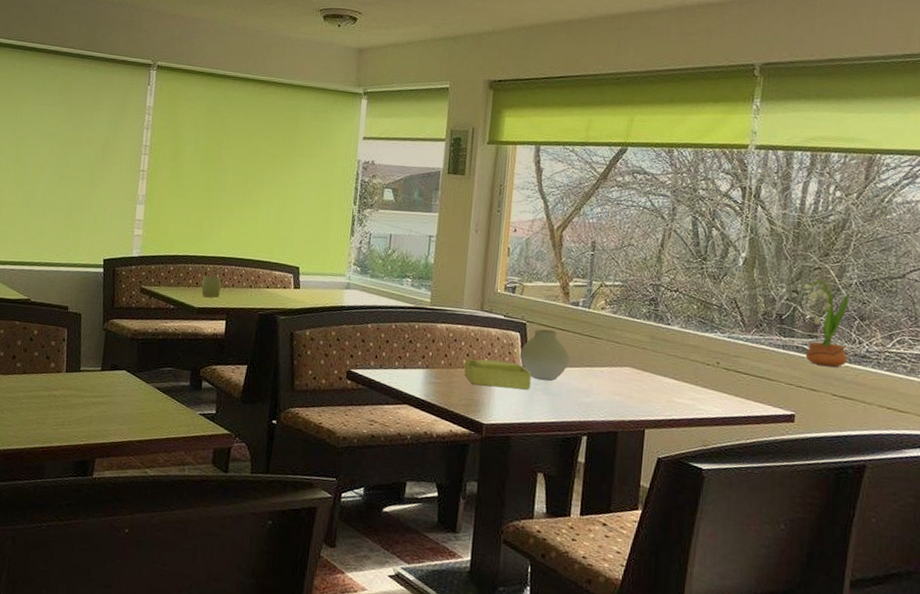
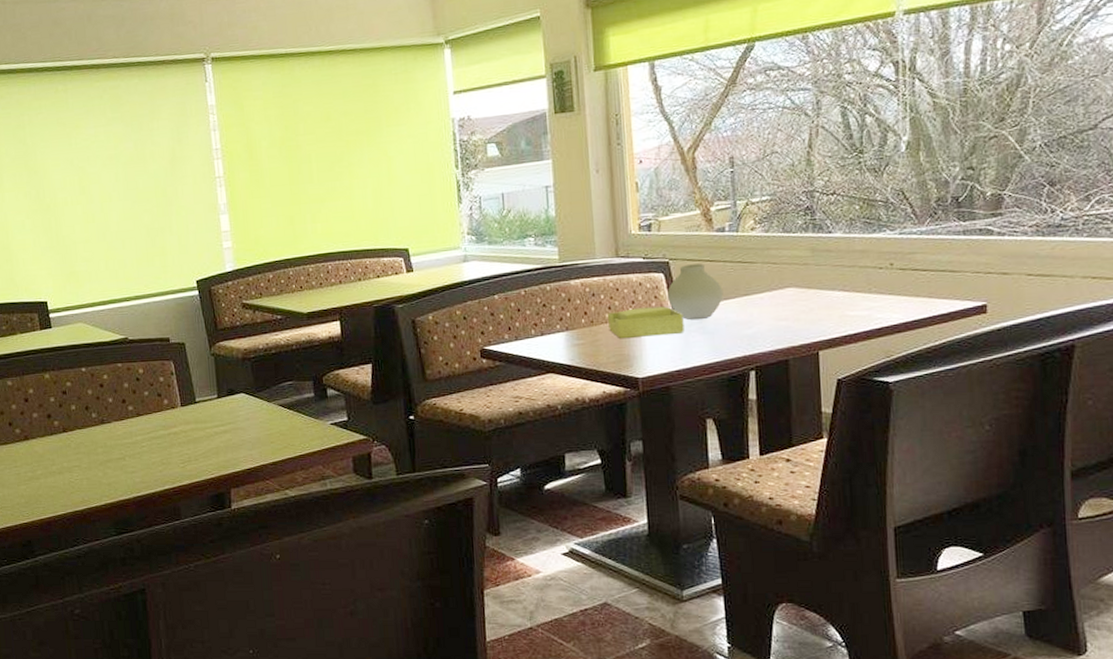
mug: present [201,276,221,298] -> none [306,276,328,299]
potted flower: present [803,278,850,367] -> none [979,147,1040,245]

